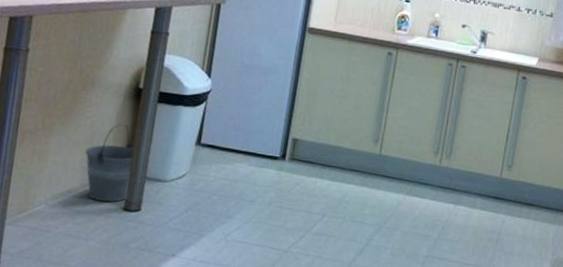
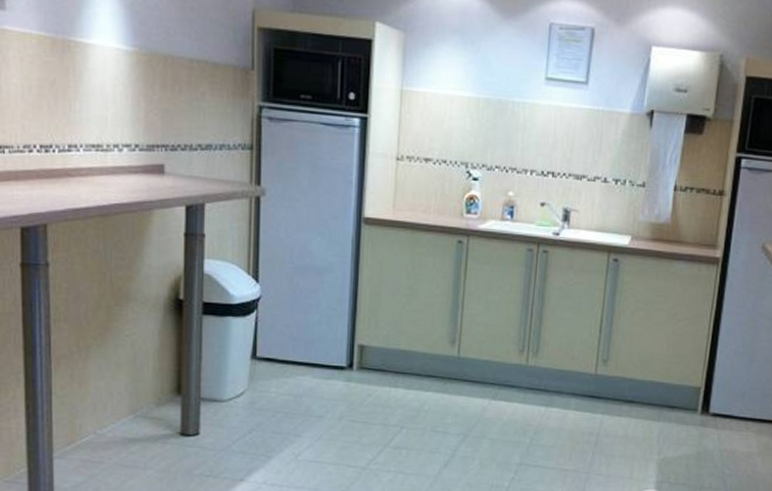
bucket: present [84,123,136,203] -> none [128,340,185,428]

